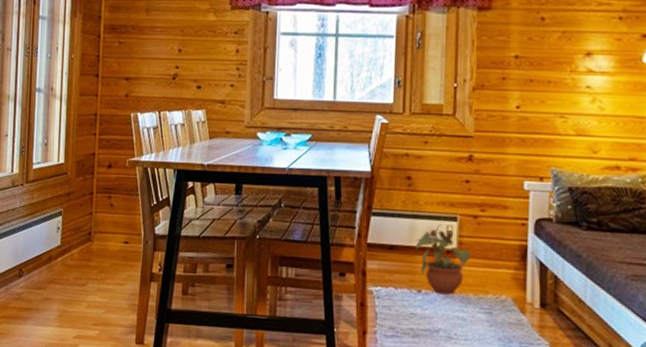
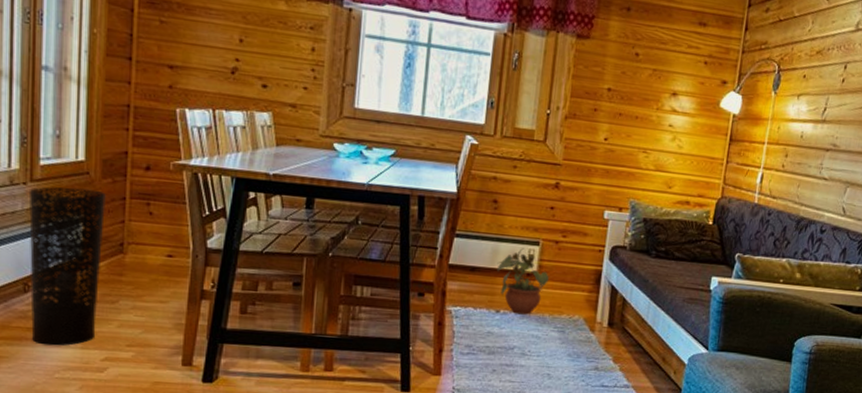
umbrella stand: none [23,186,79,324] -> present [29,187,106,346]

